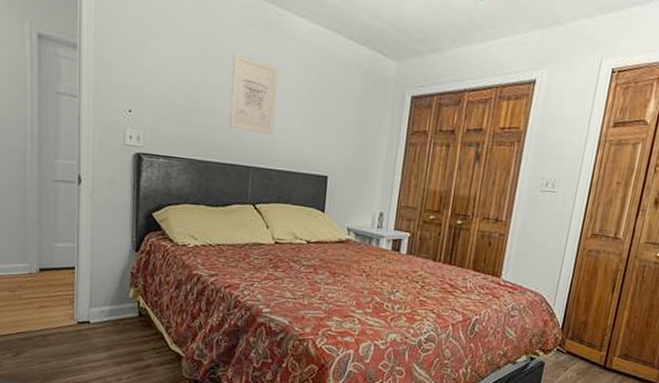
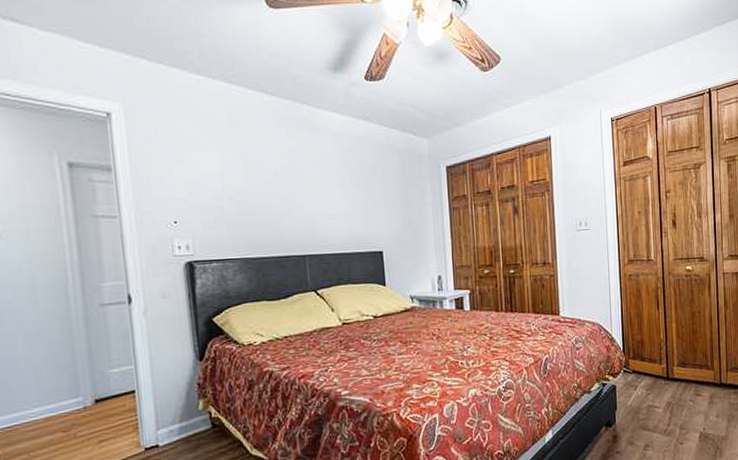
wall art: present [229,53,278,135] -> none [272,152,323,223]

